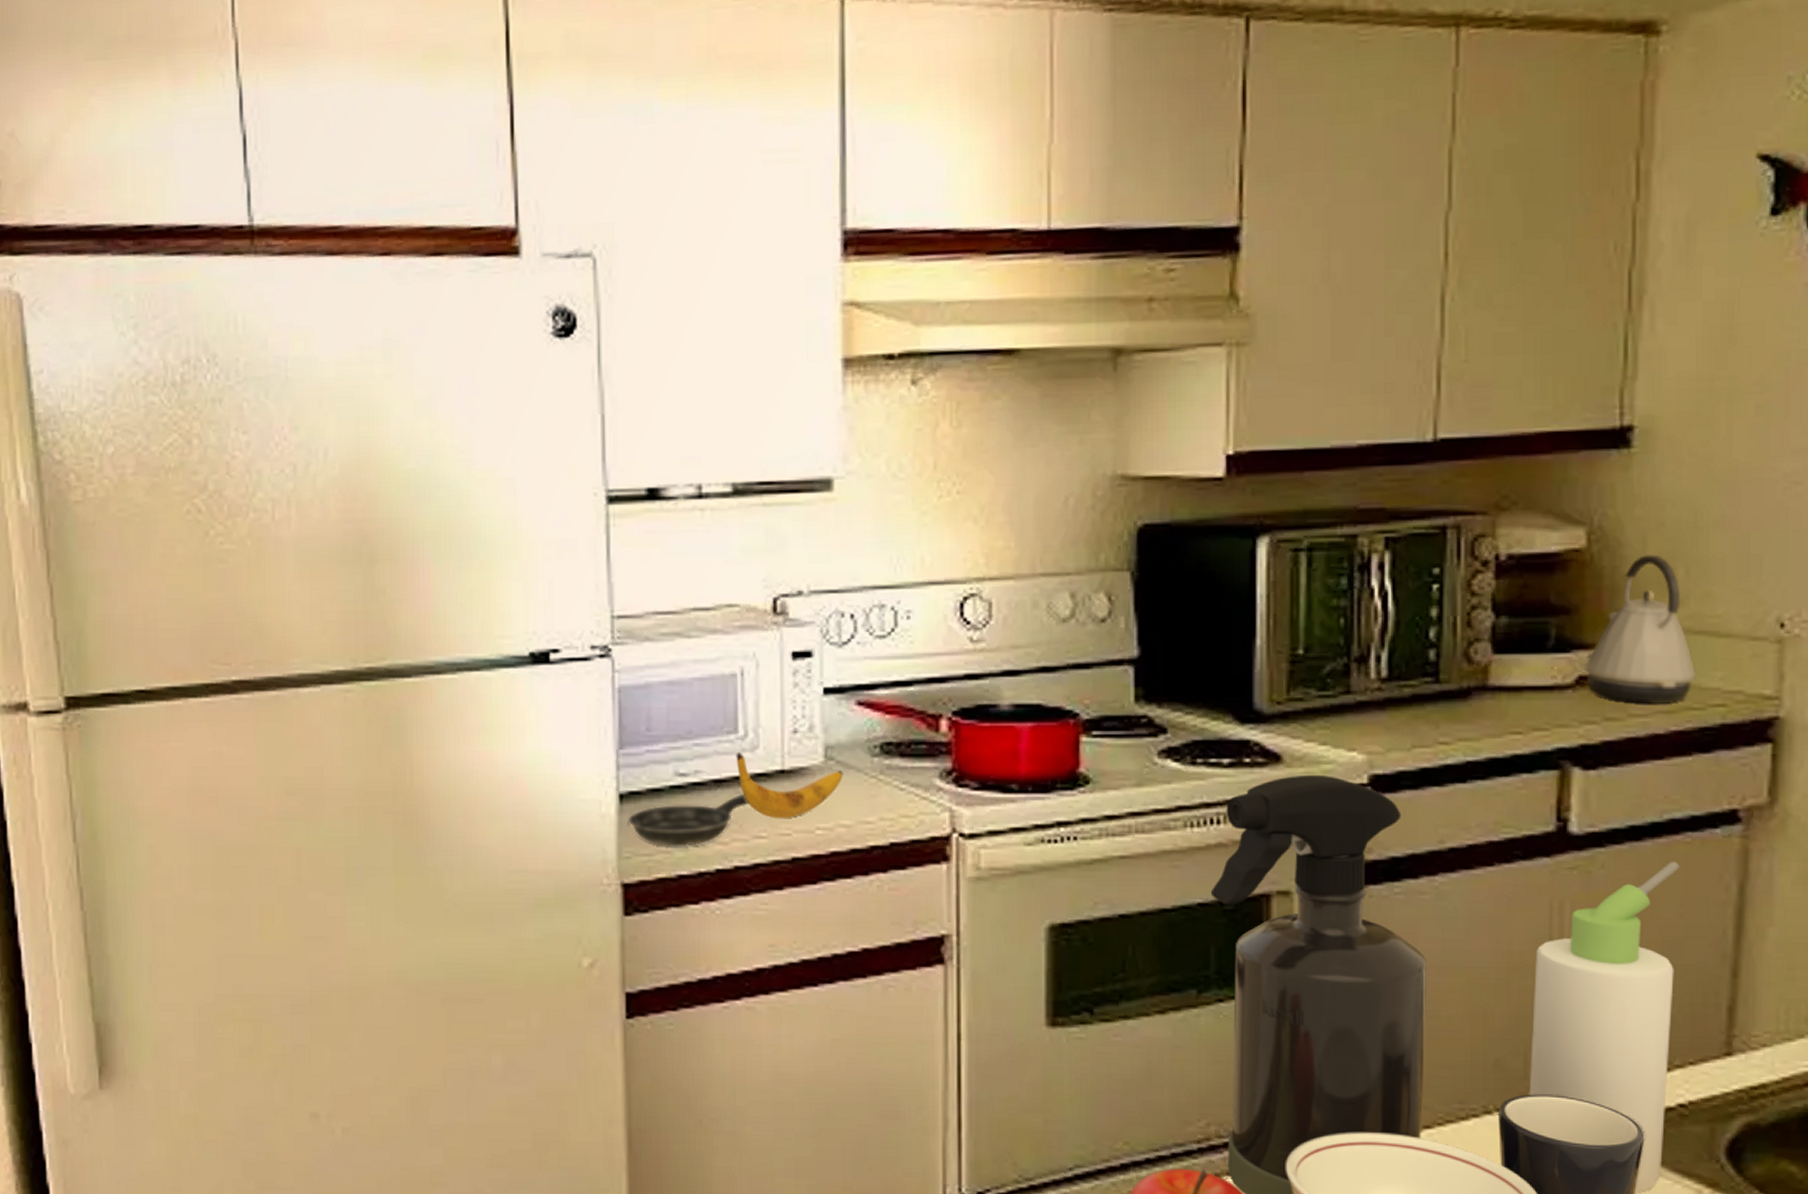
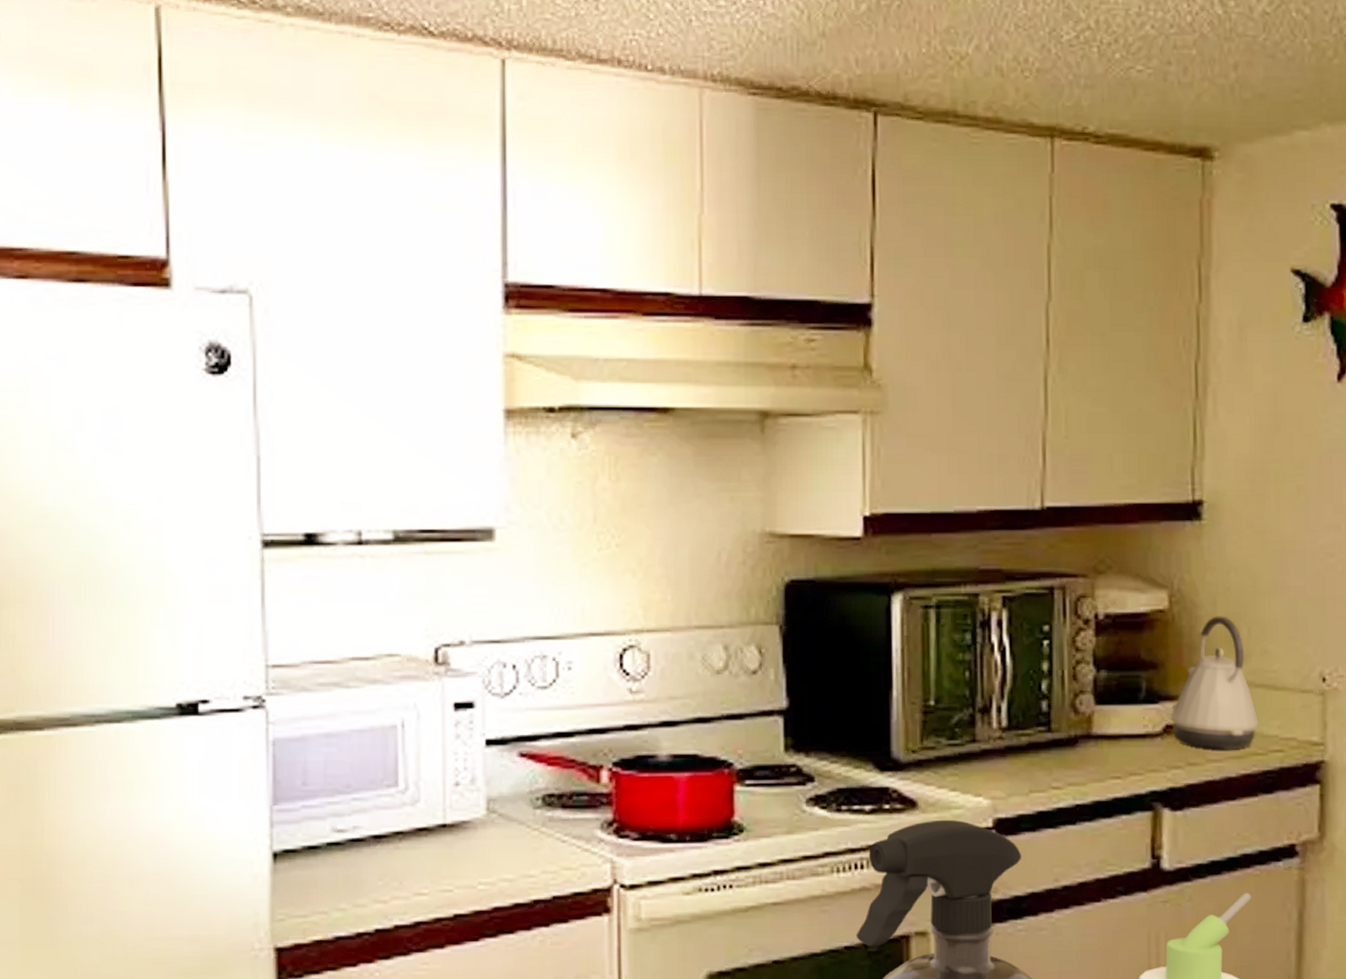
frying pan: present [629,793,750,846] -> none [283,849,410,906]
banana: present [736,753,843,819] -> none [396,807,506,875]

